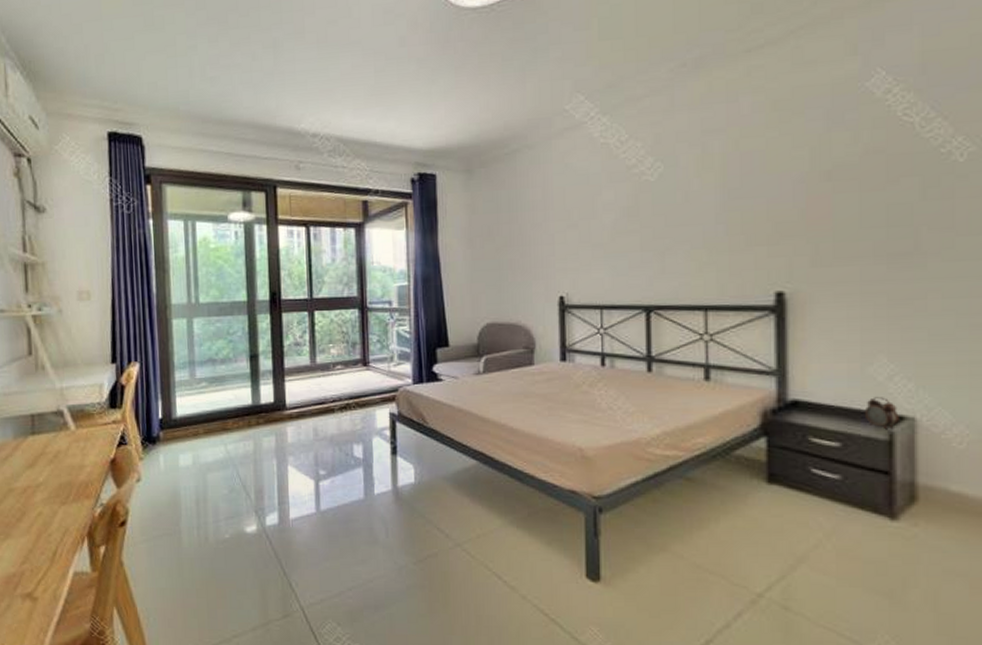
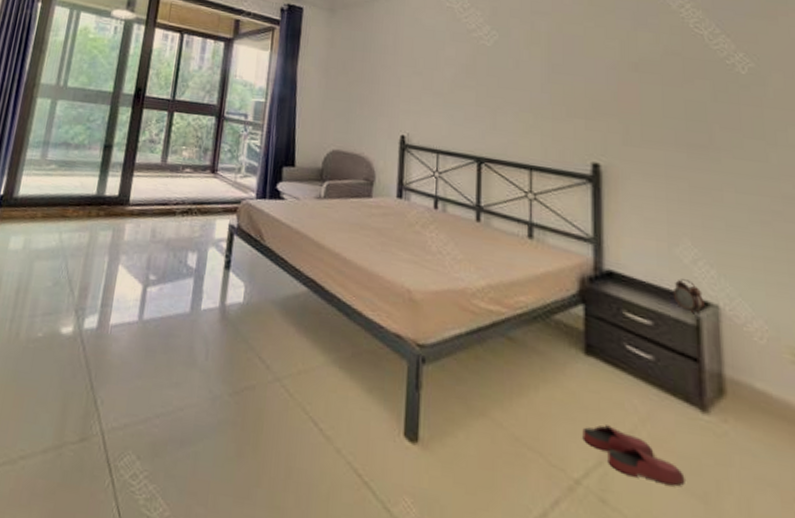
slippers: none [765,544,870,588] -> present [582,425,685,486]

